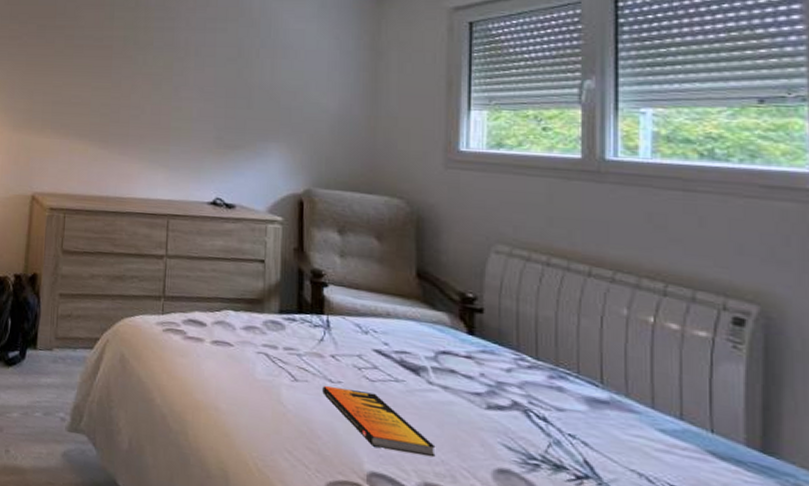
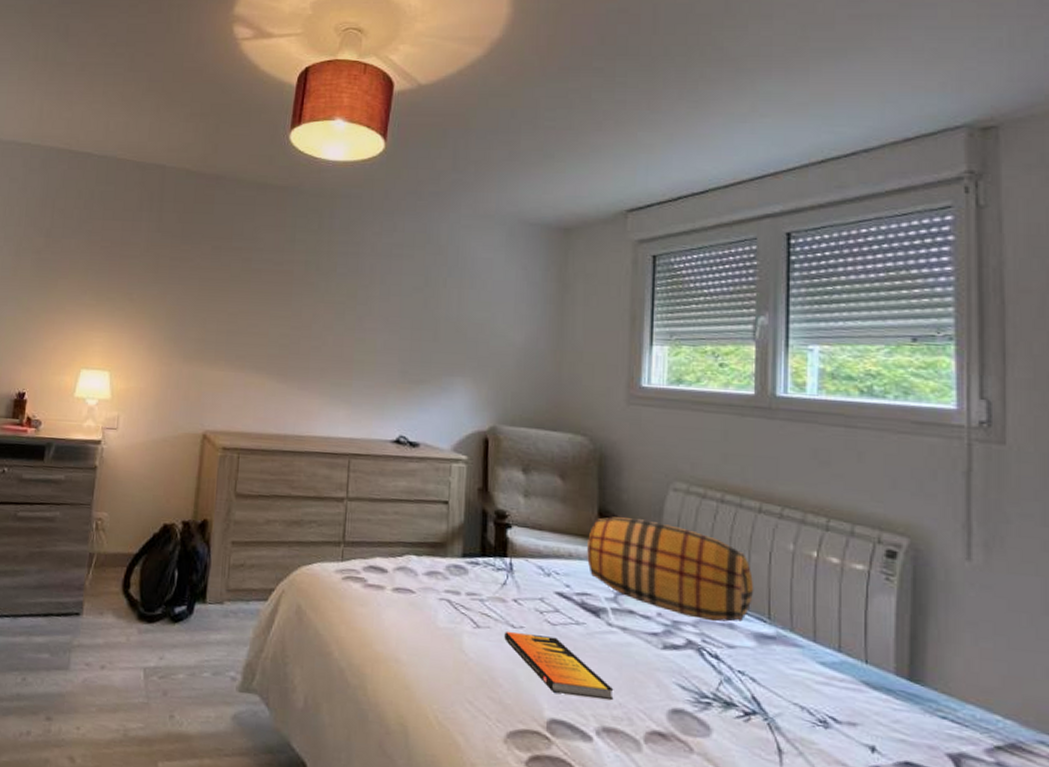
pillow: none [406,278,585,385] -> present [587,517,754,622]

